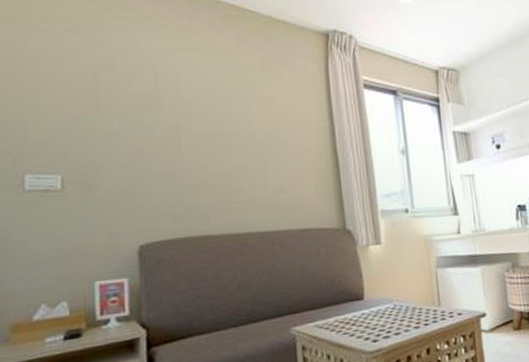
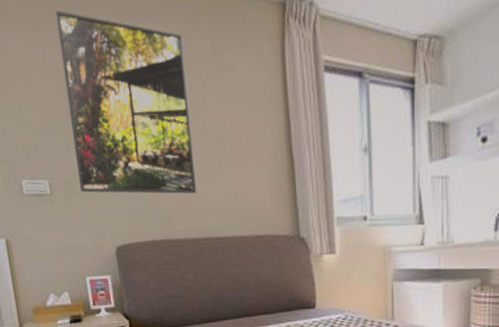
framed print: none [97,18,240,190] -> present [55,10,197,194]

